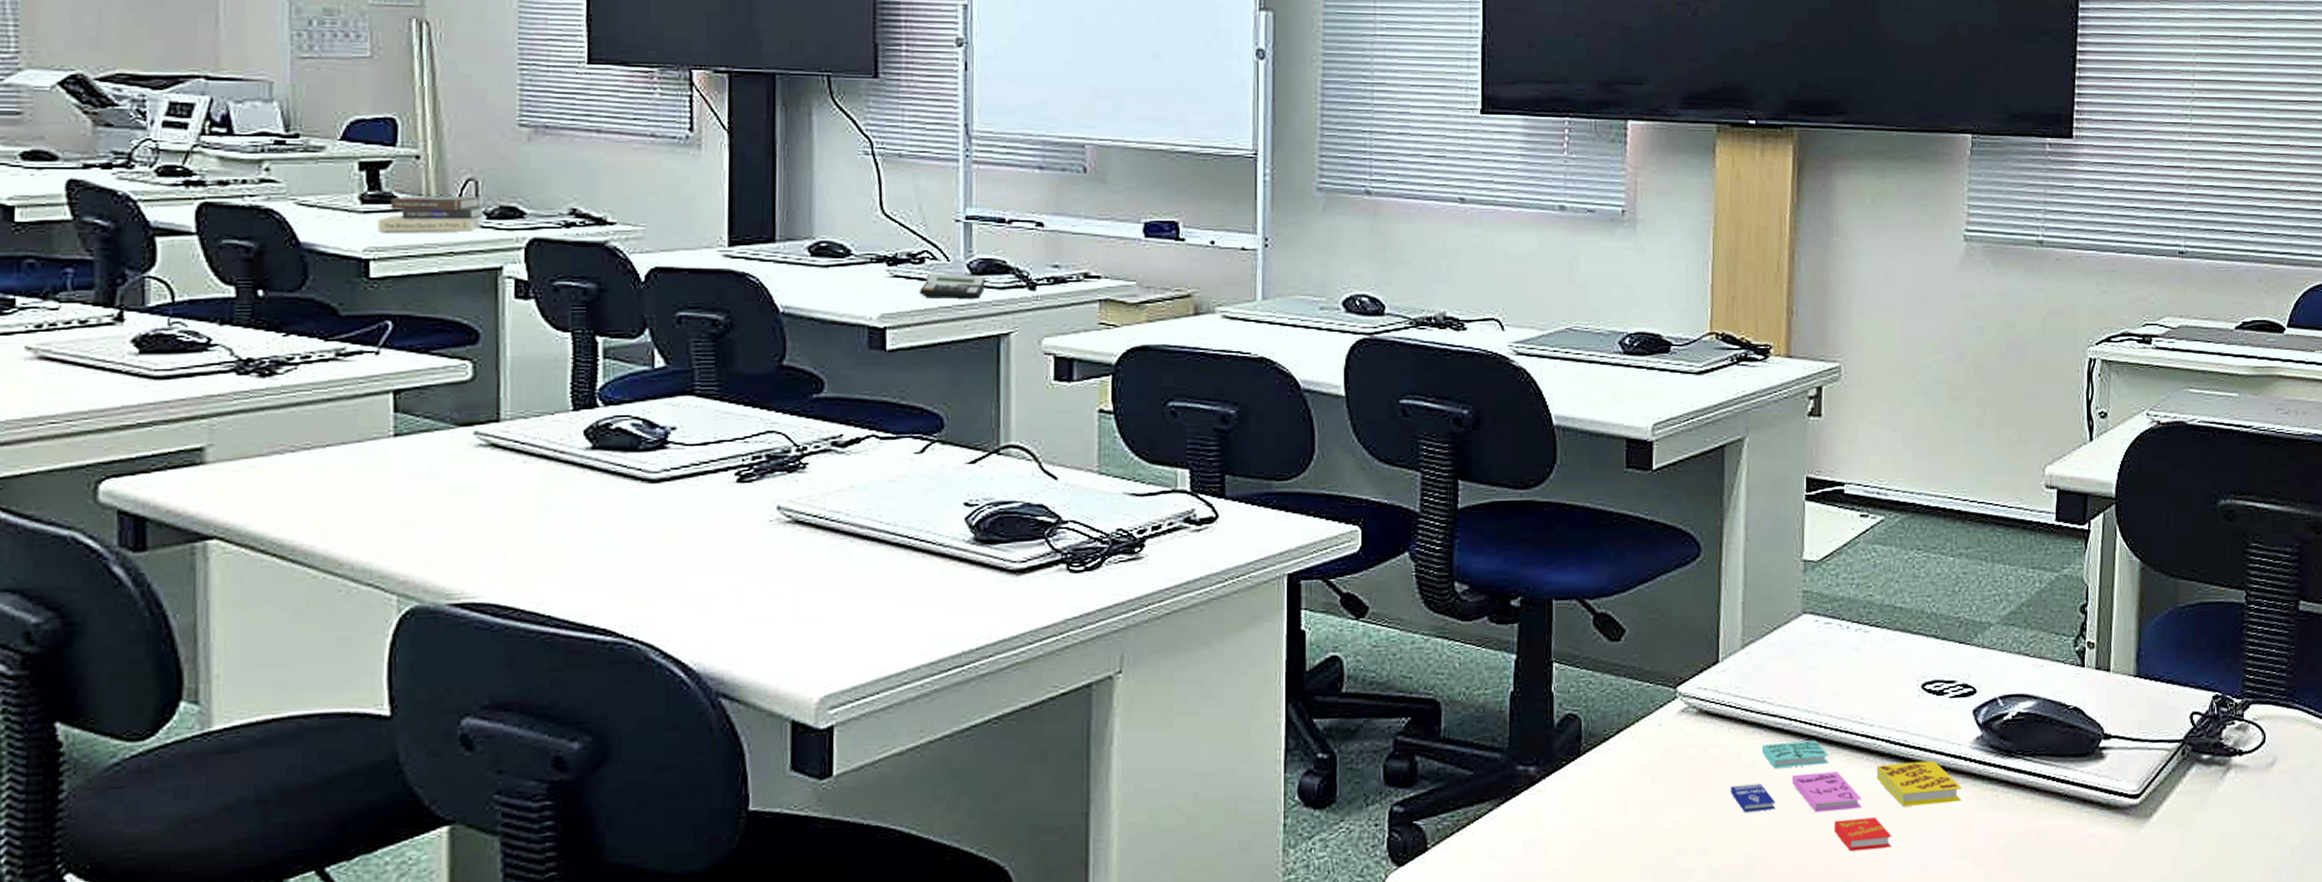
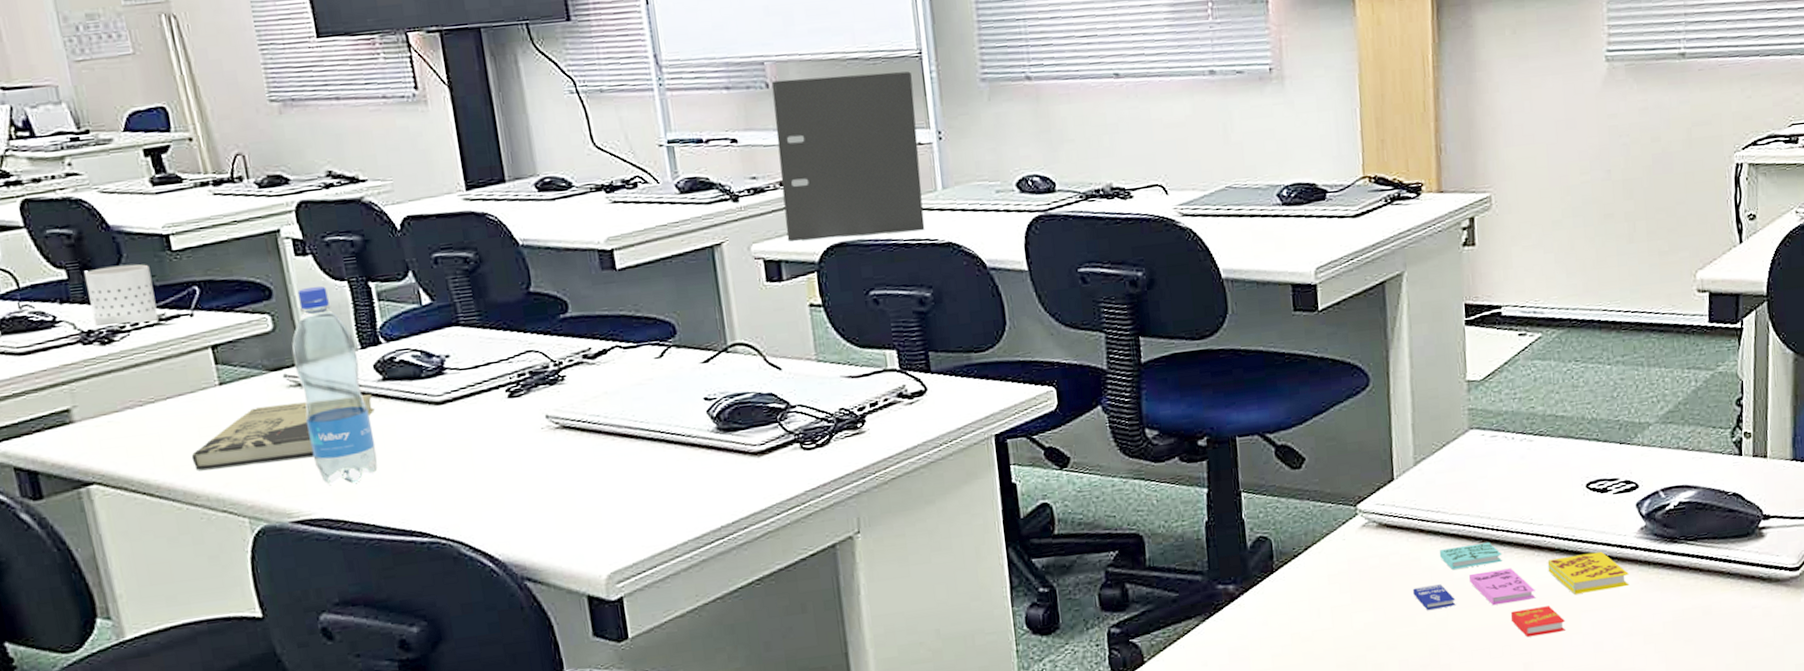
mug: none [256,288,338,358] -> present [84,264,159,329]
book: none [342,463,576,533] -> present [191,394,375,470]
books: present [378,196,485,233] -> none [169,169,256,210]
bottle: none [489,334,569,565] -> present [291,286,378,485]
calculator: present [919,273,985,300] -> none [637,193,694,218]
binder: none [1084,166,1243,342] -> present [771,71,925,241]

